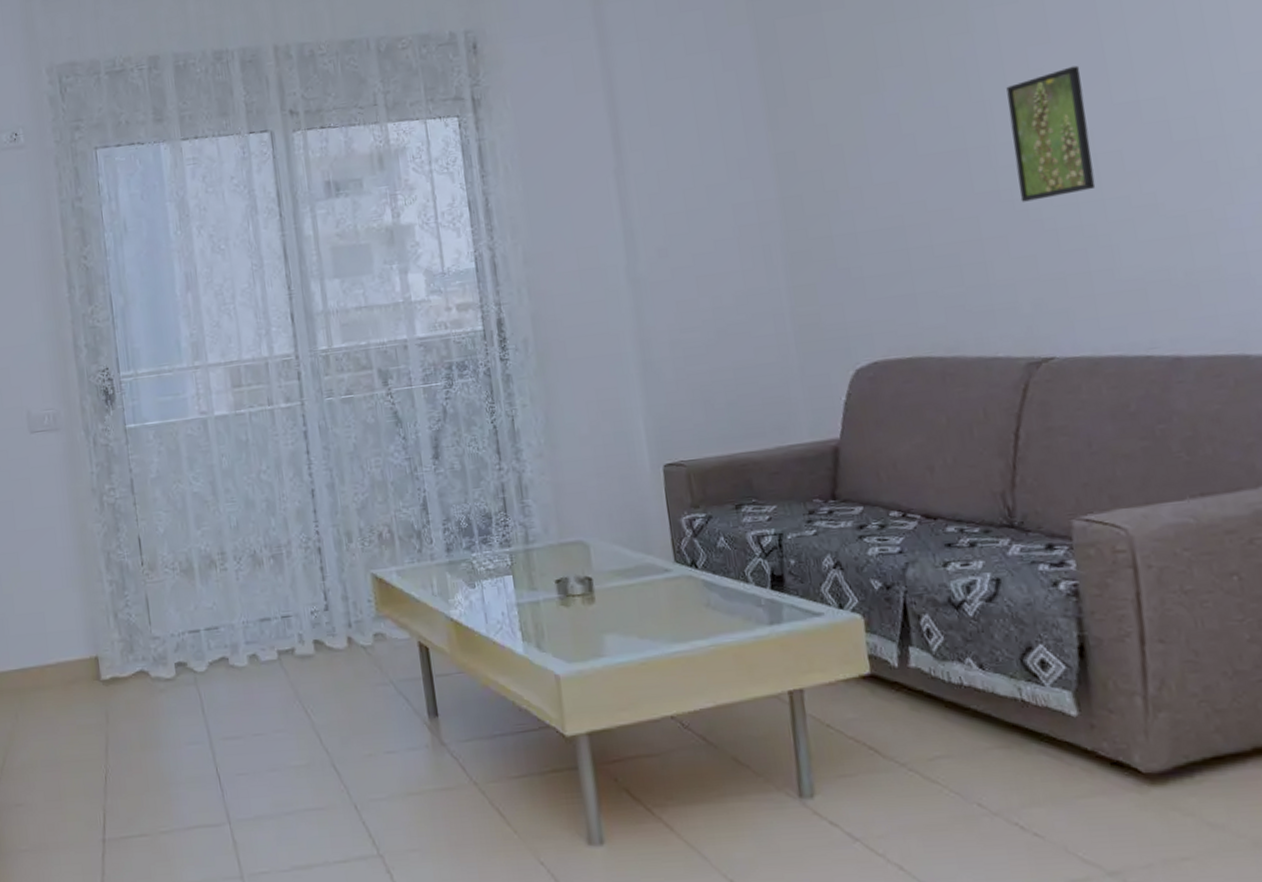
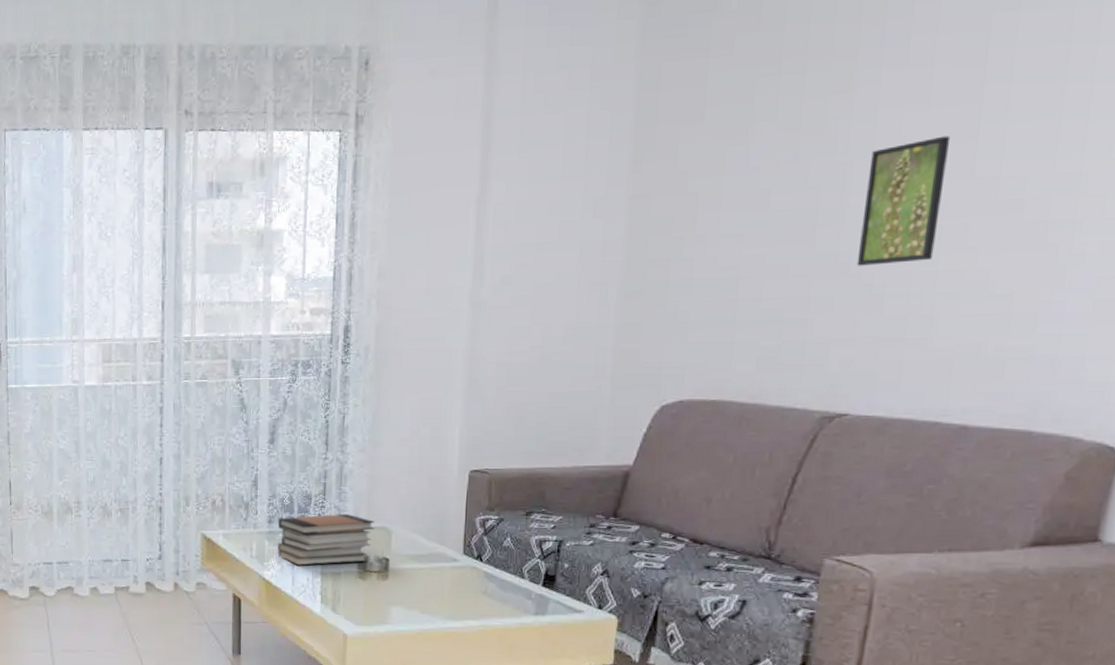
book stack: none [457,530,569,599] -> present [277,513,375,566]

